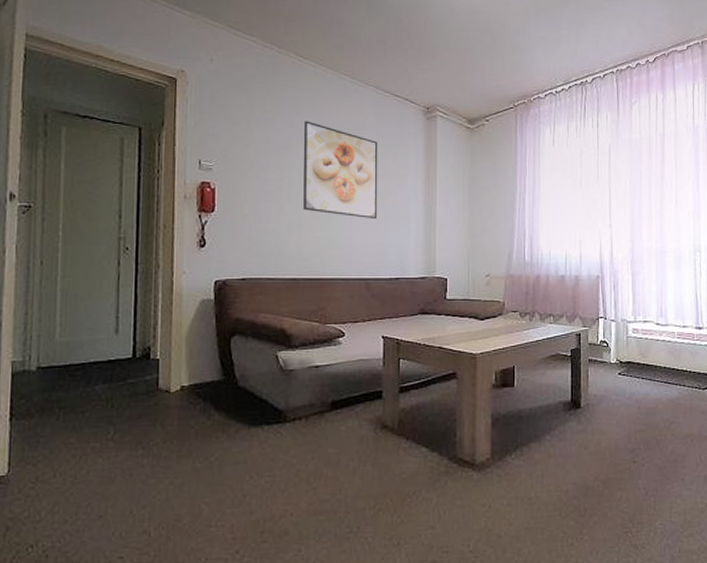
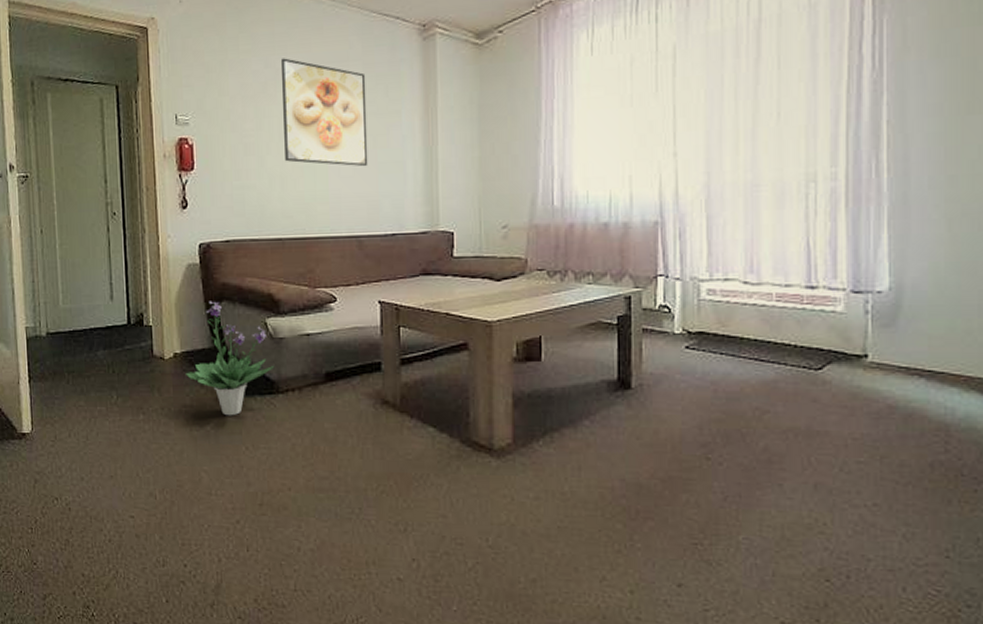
potted plant: none [192,335,283,447] -> present [186,301,275,416]

